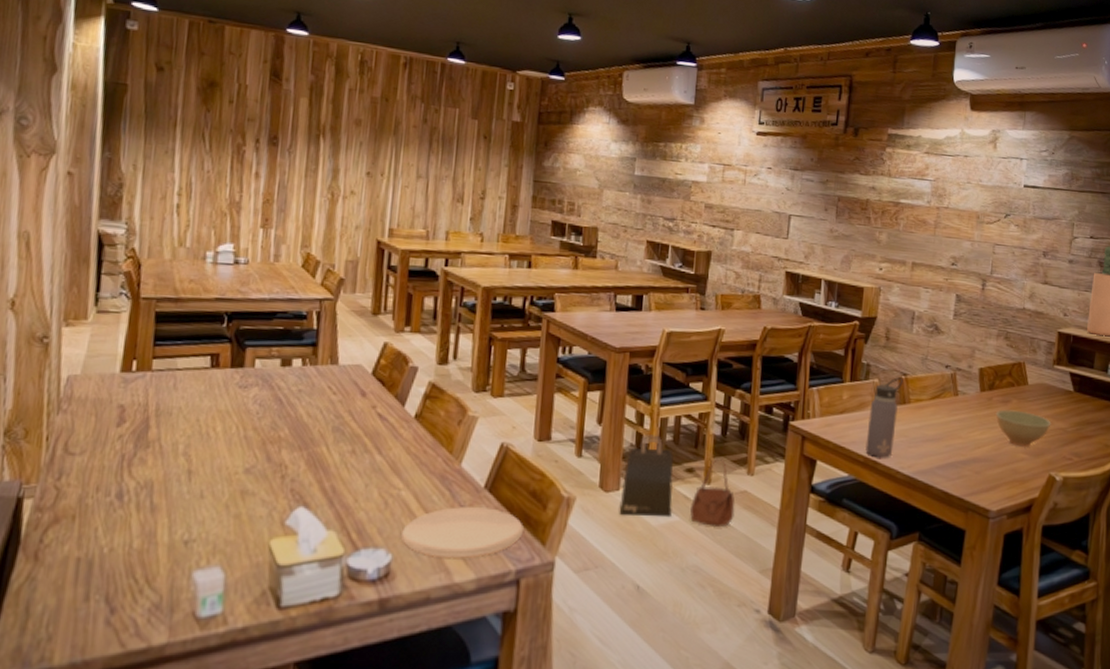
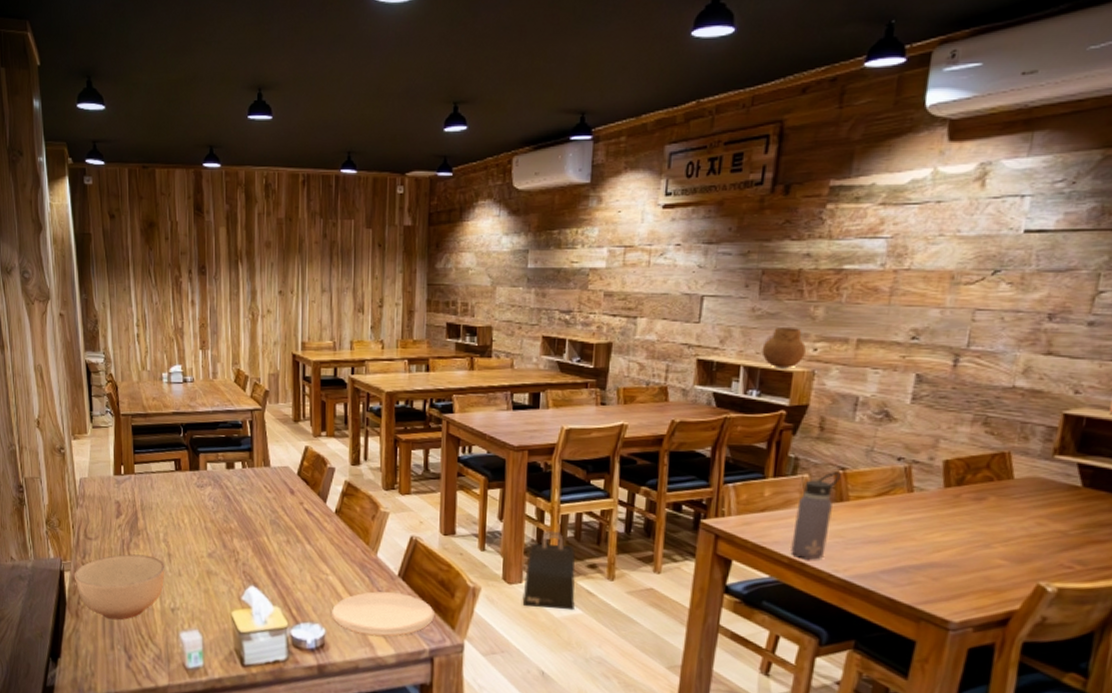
bowl: none [38,472,182,561] -> present [74,554,165,620]
handbag: present [690,458,736,527] -> none [593,555,641,622]
ceramic pot: none [839,248,873,285] -> present [761,328,806,369]
bowl: present [995,409,1052,448] -> none [964,508,1045,553]

